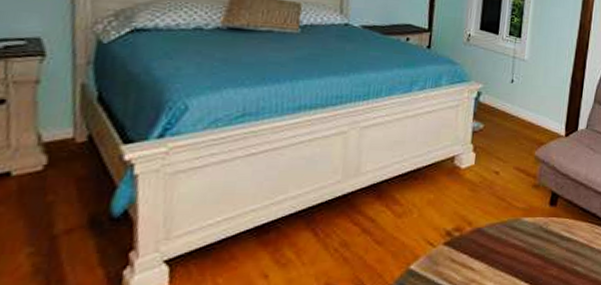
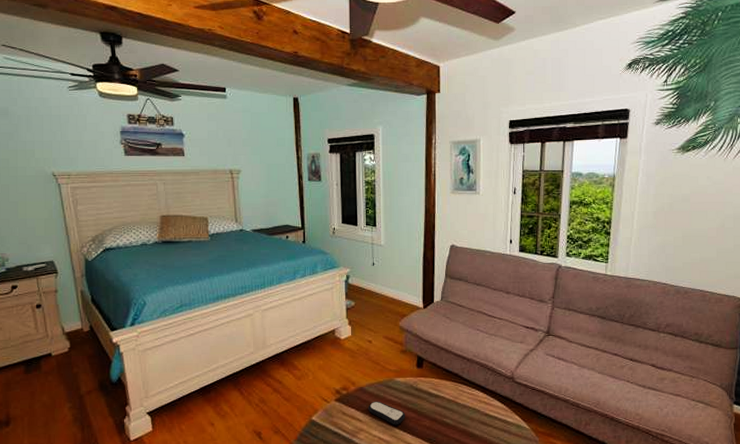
remote control: none [484,245,530,275] -> present [368,401,406,425]

